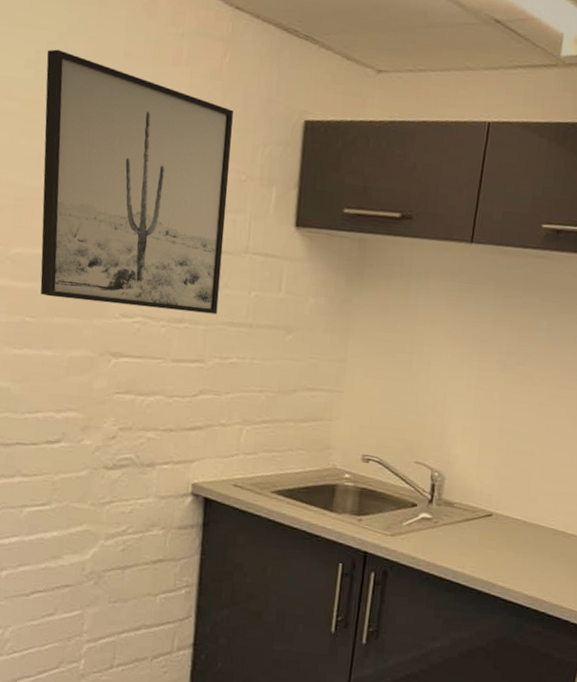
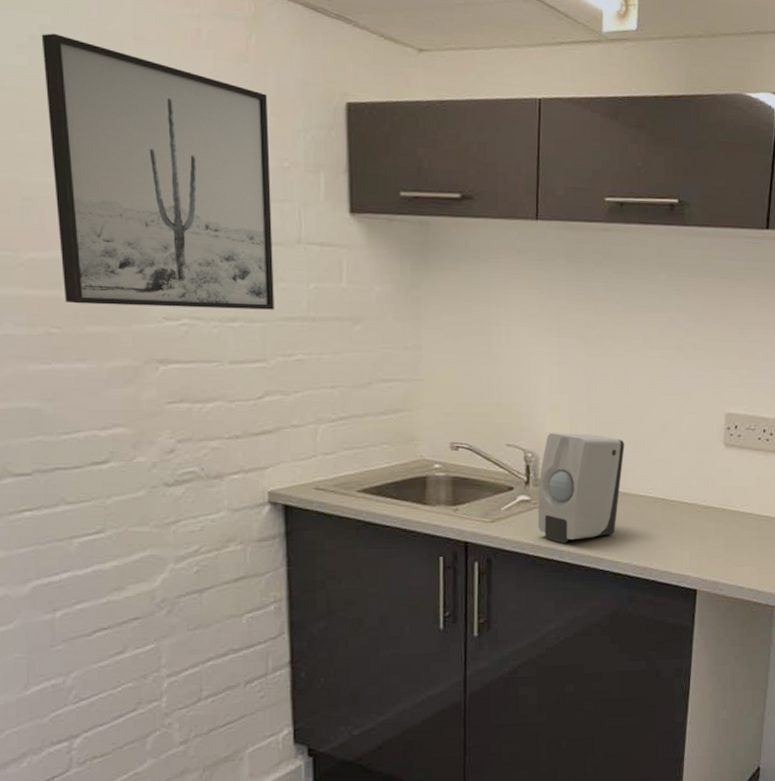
soap dispenser: none [436,455,532,565] -> present [538,433,625,543]

